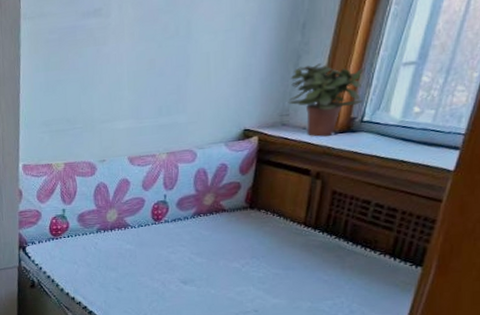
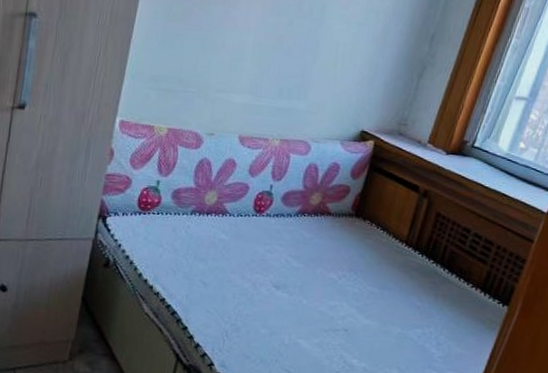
potted plant: present [288,63,365,137] -> none [407,78,483,155]

